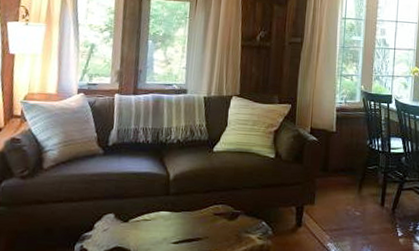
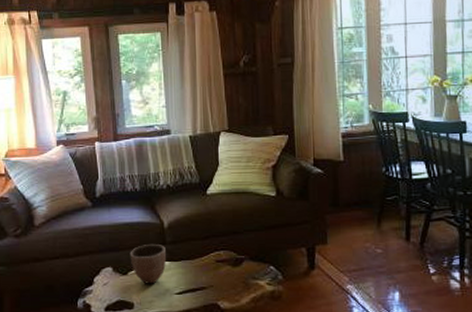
decorative bowl: none [133,194,169,233] -> present [130,245,167,284]

